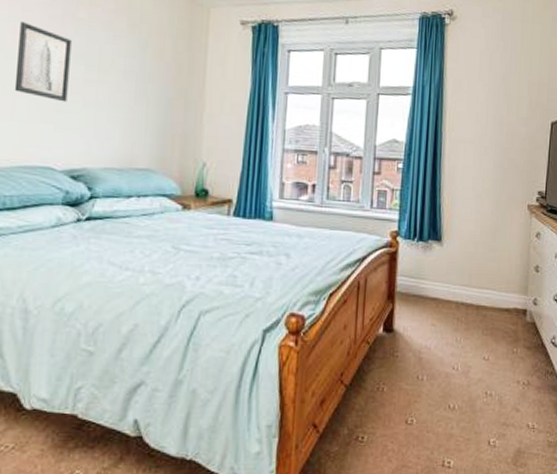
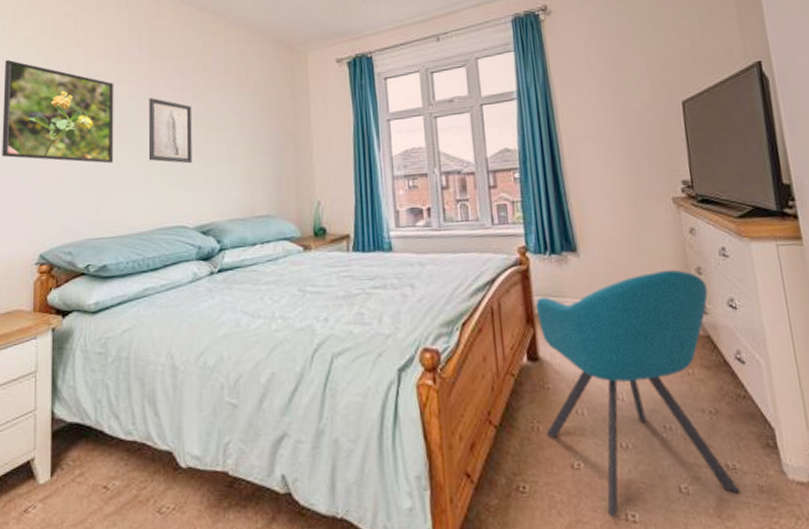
chair: none [388,265,540,464] -> present [535,269,740,518]

